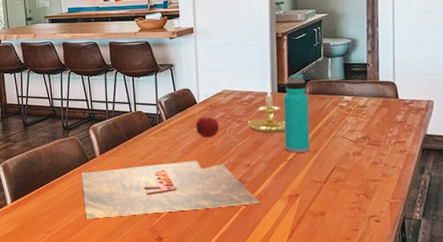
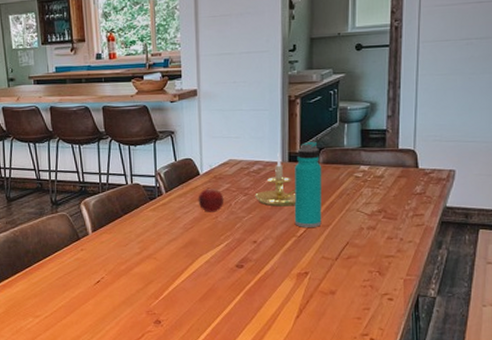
placemat: present [81,161,261,219] -> none [72,237,267,302]

